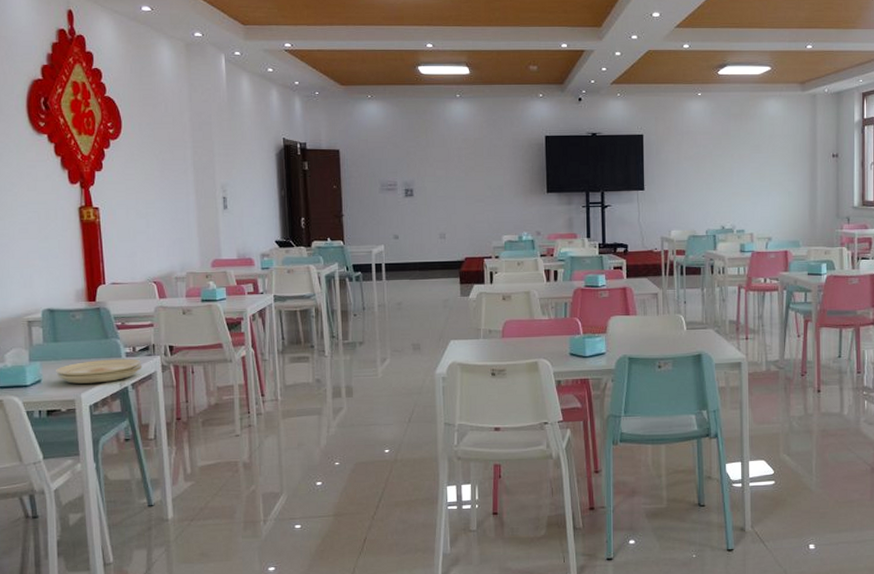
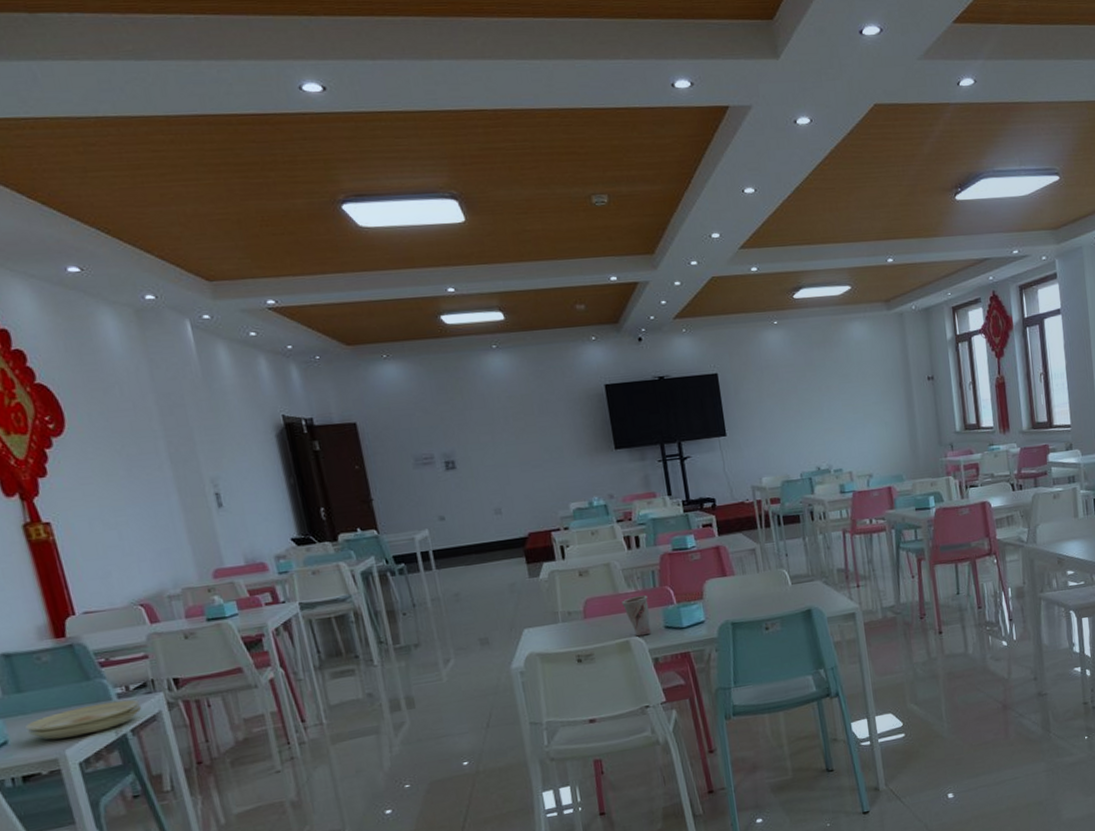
cup: none [536,323,559,359] -> present [622,594,652,637]

